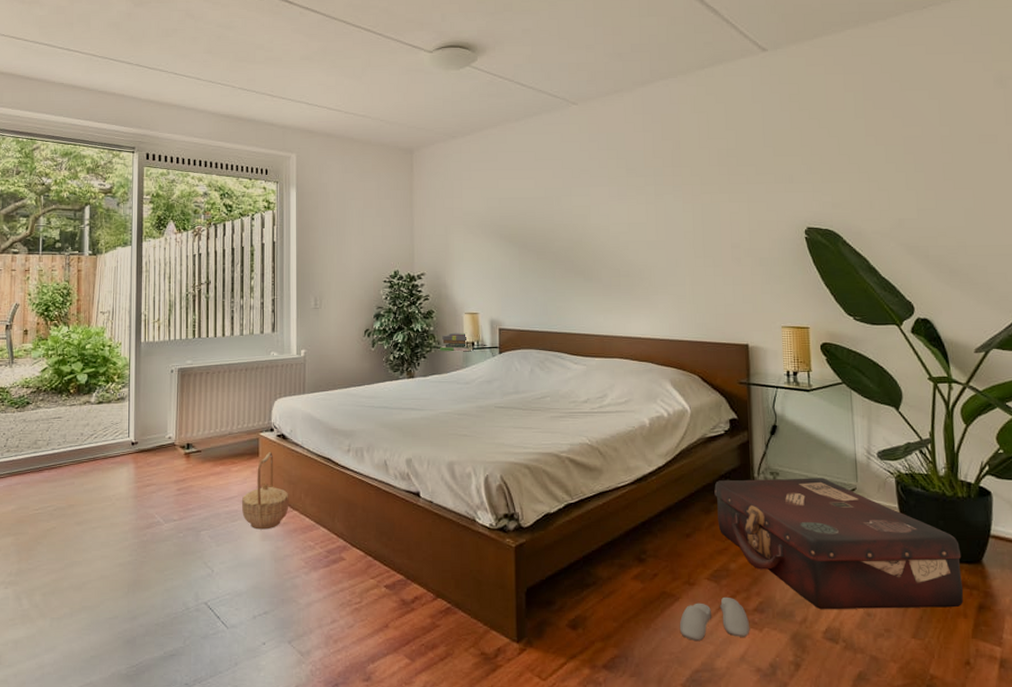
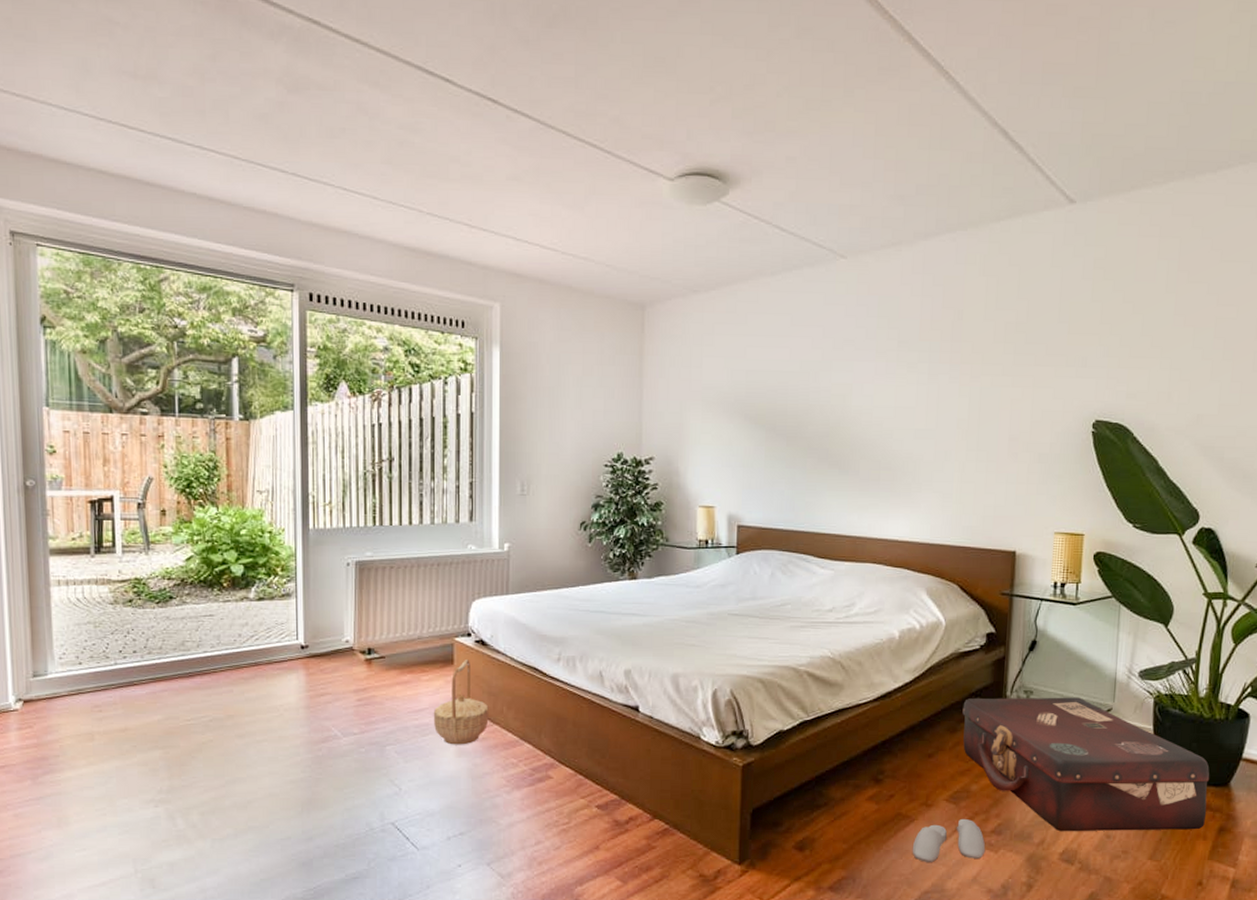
books: present [440,332,475,352] -> none [668,528,708,551]

